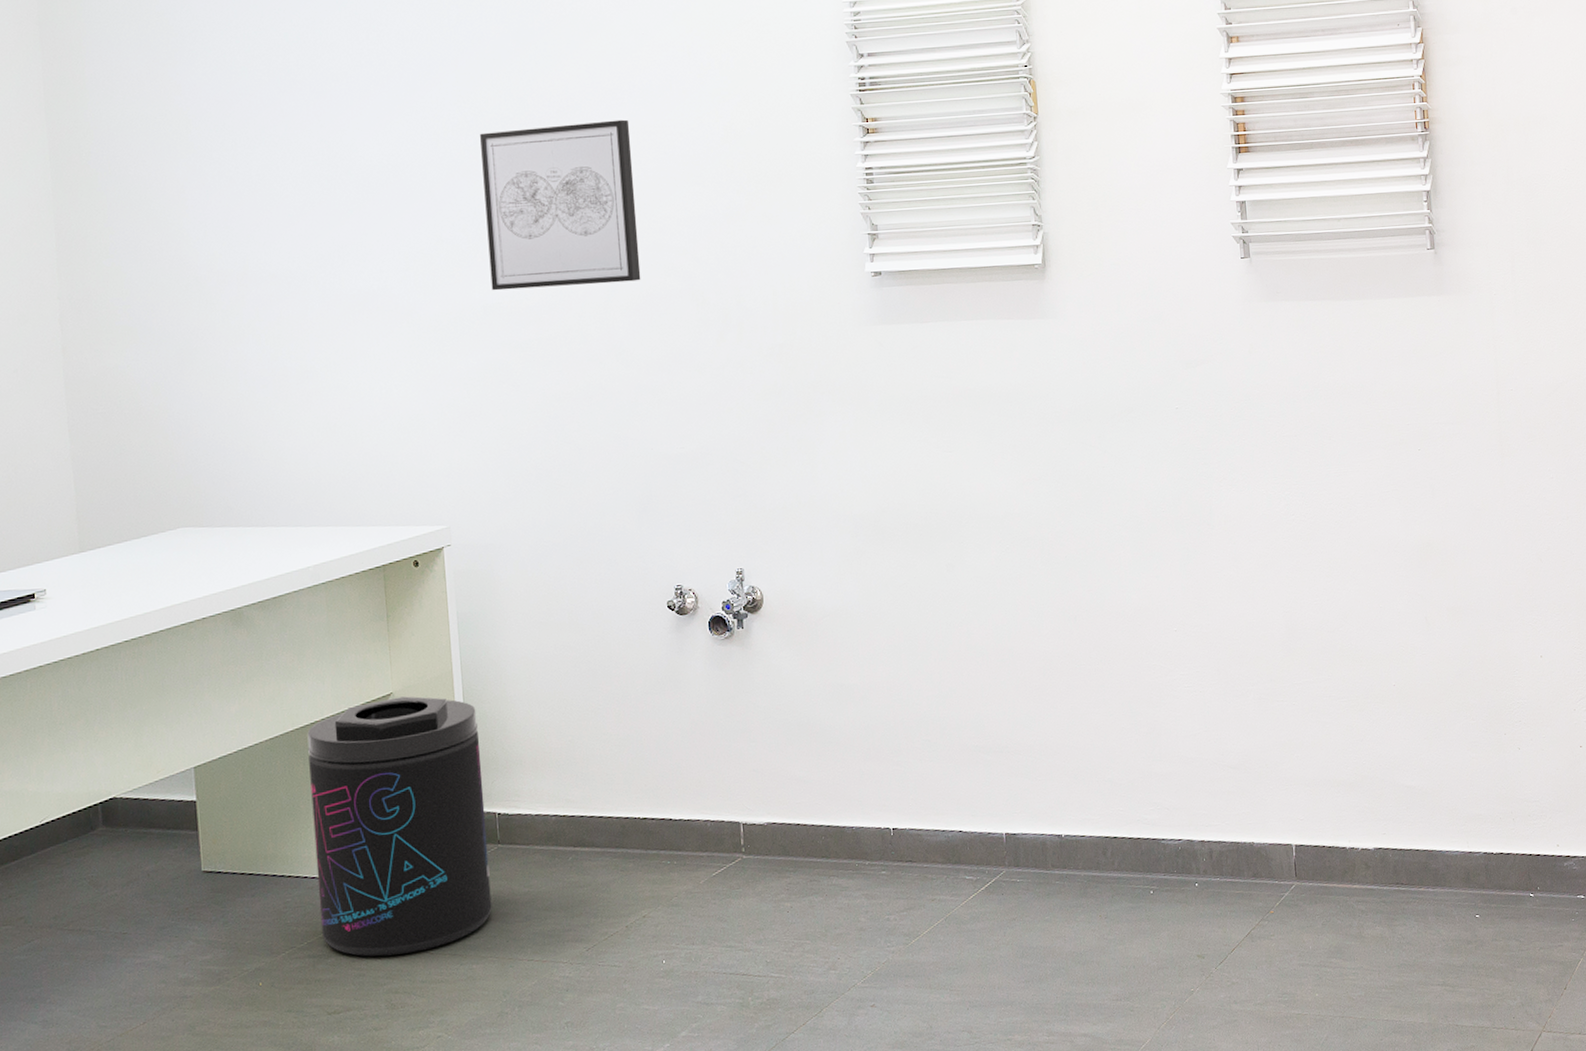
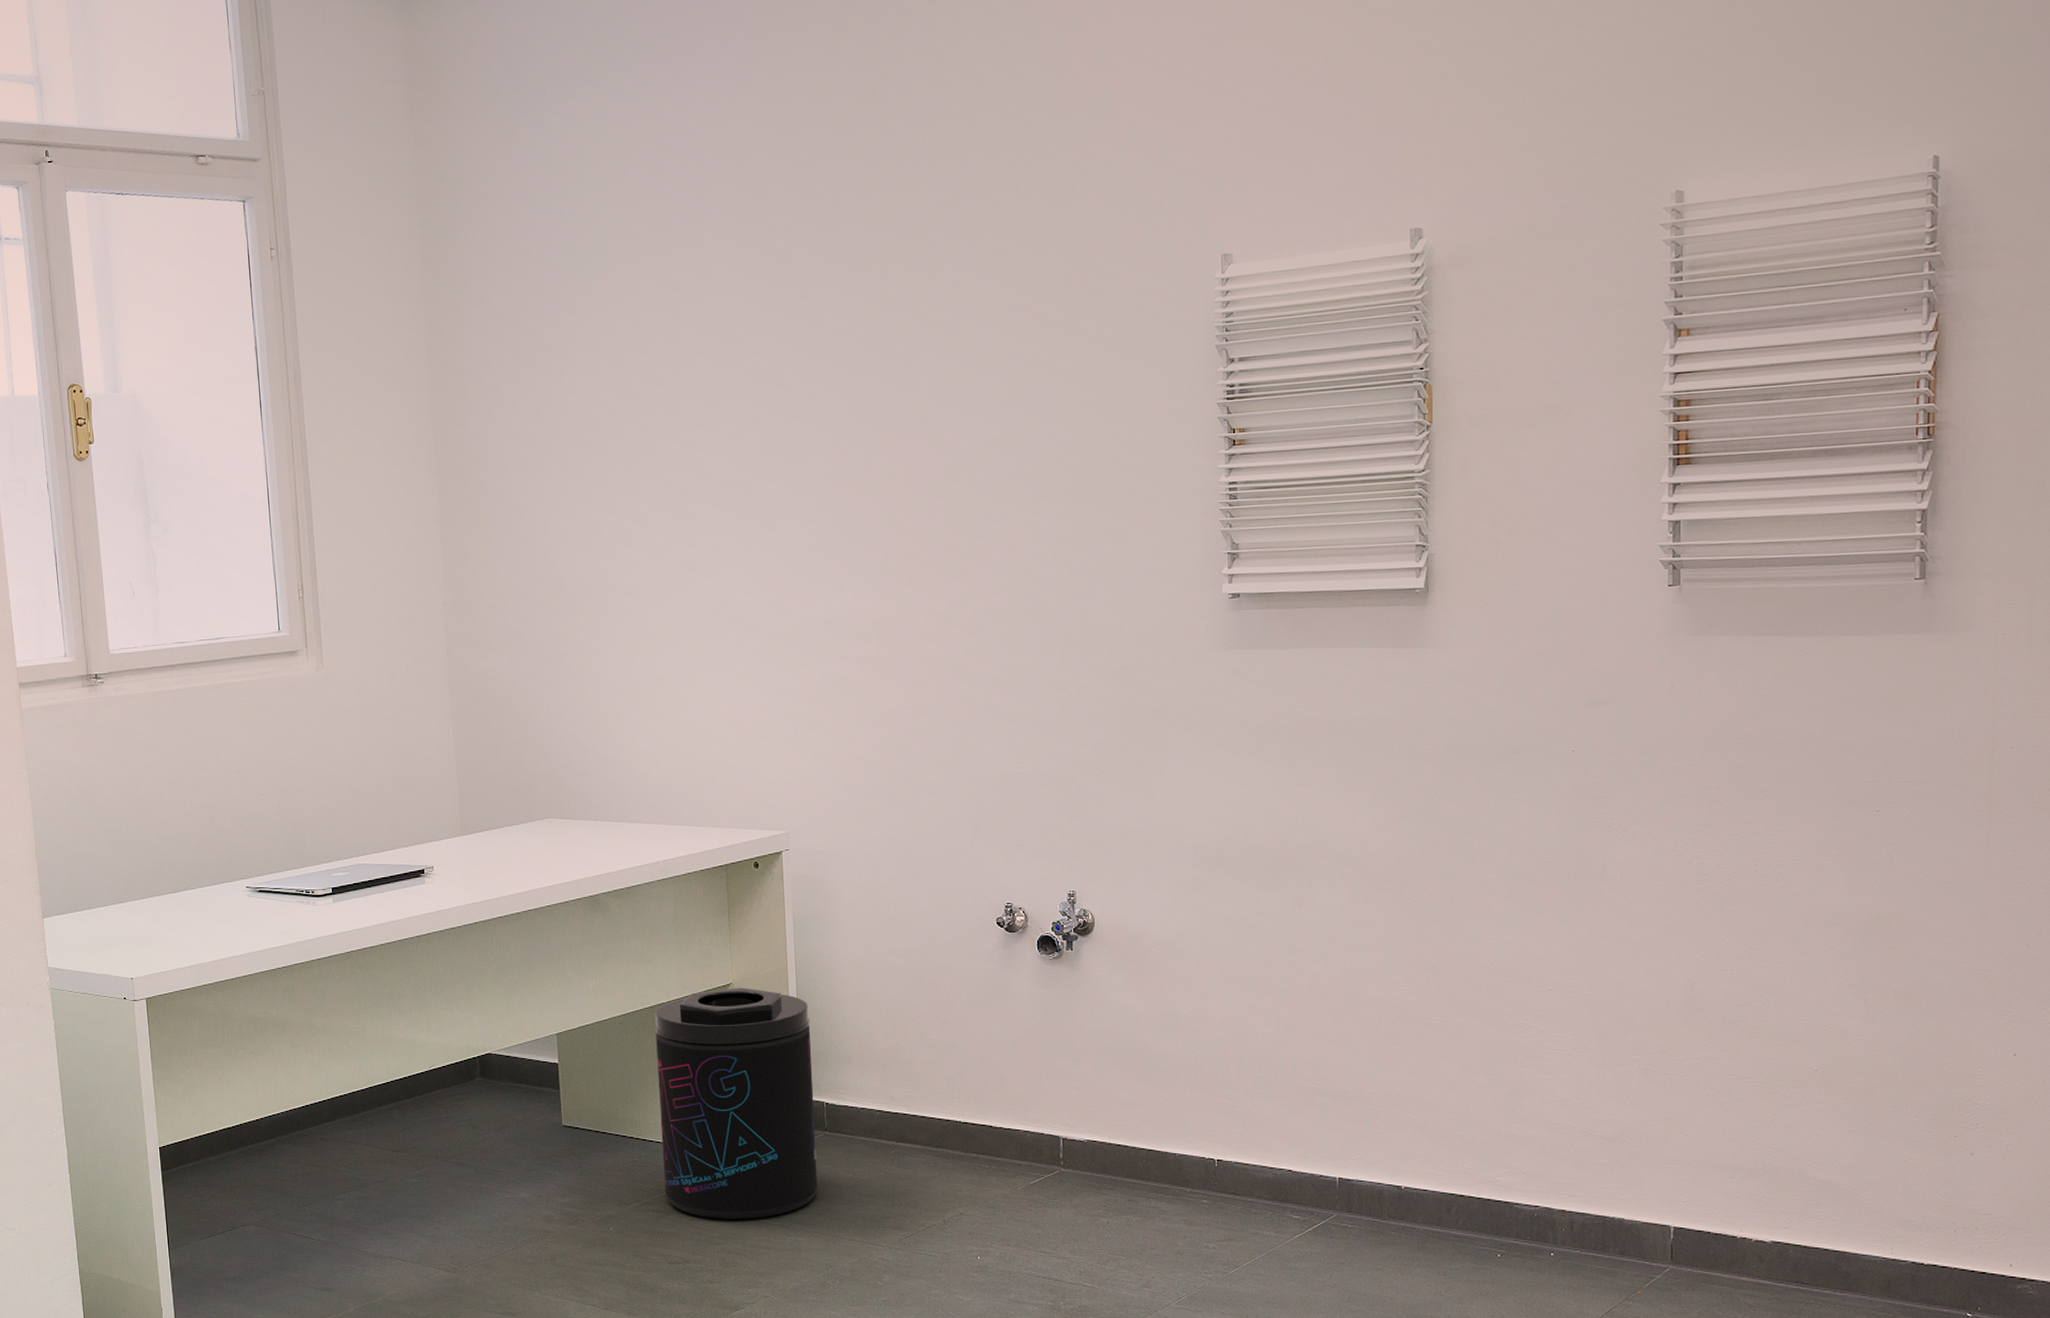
wall art: present [480,119,641,291] -> none [828,432,984,606]

